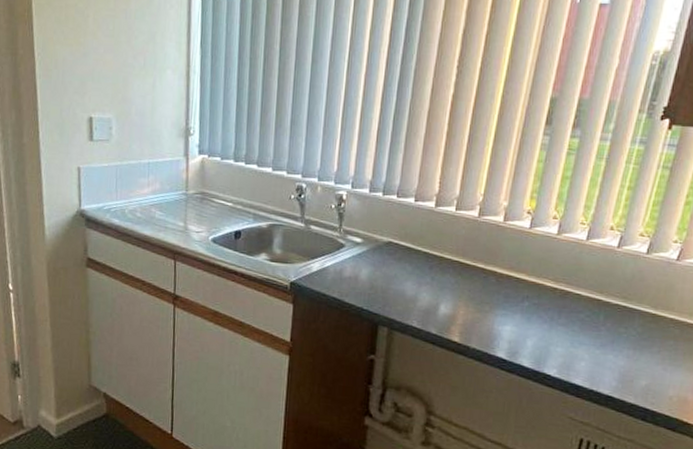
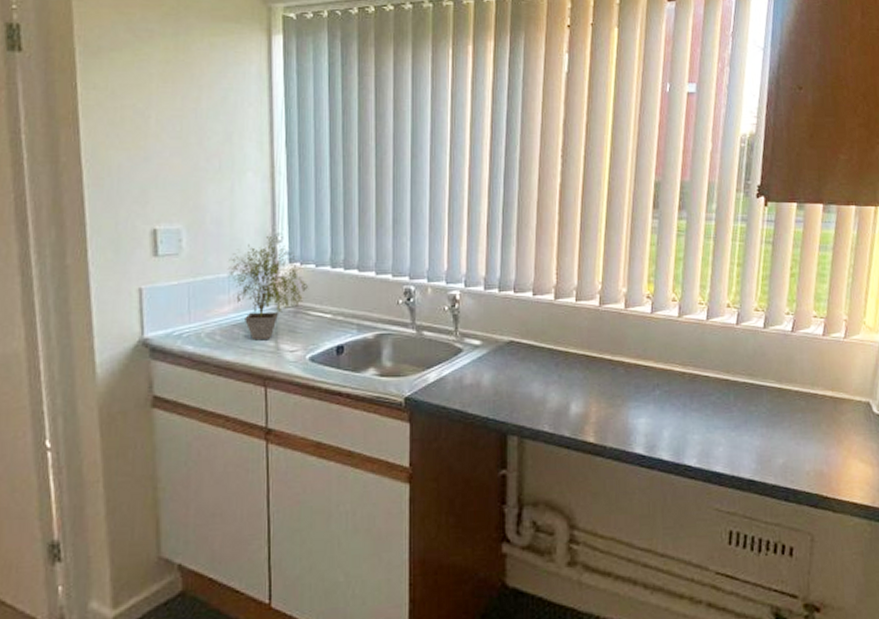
potted plant: none [147,130,214,220] -> present [227,237,308,341]

